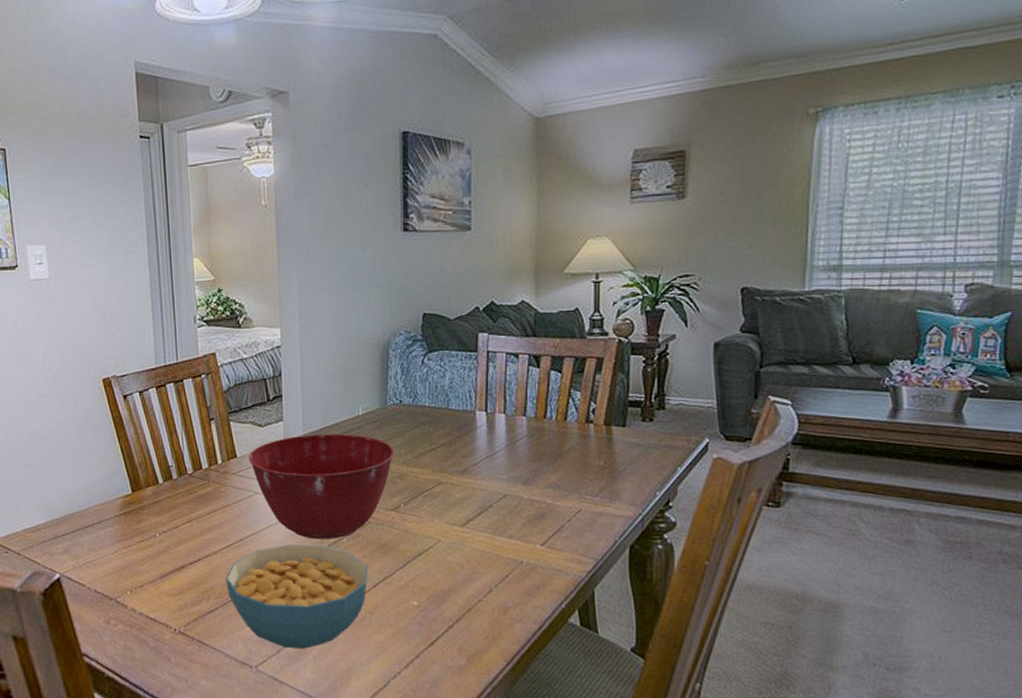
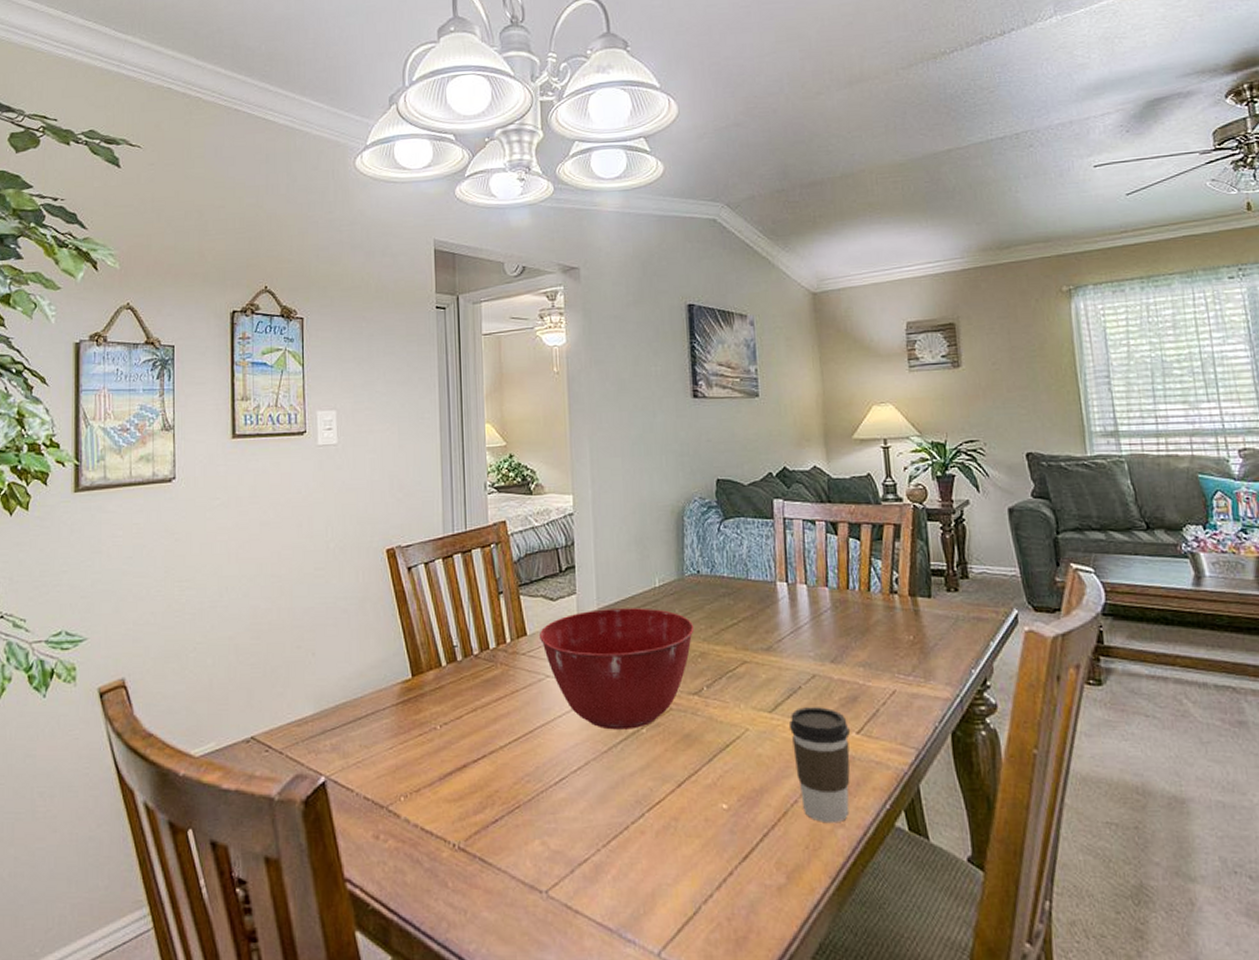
cereal bowl: present [226,544,368,649] -> none [513,736,671,867]
coffee cup: none [479,523,534,619] -> present [790,707,850,824]

